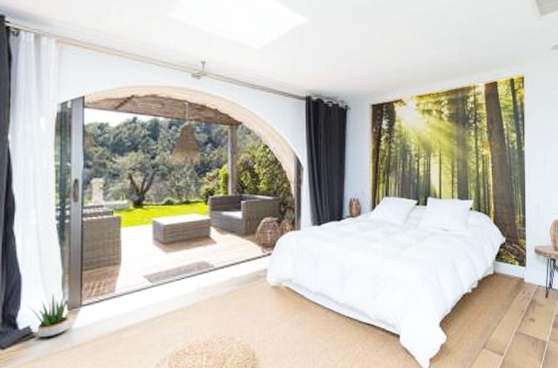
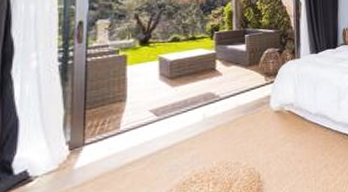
potted plant: present [27,293,76,338] -> none [24,134,78,181]

